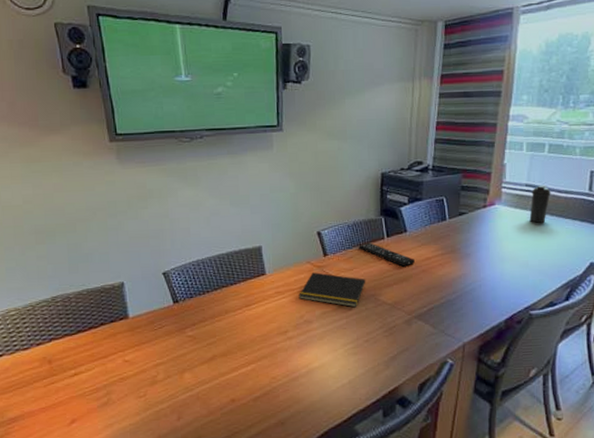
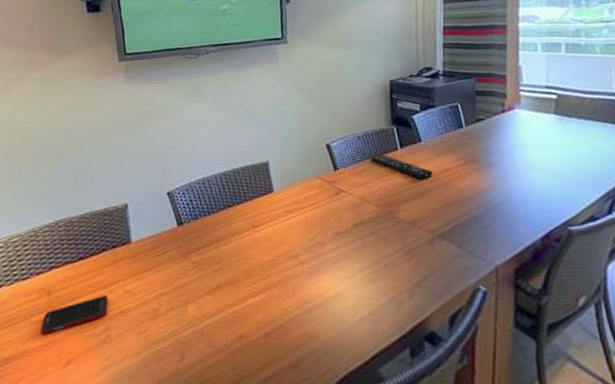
cell phone: none [44,365,108,397] -> present [41,296,108,334]
notepad: present [298,272,366,308] -> none [309,188,381,227]
water bottle: present [529,185,551,223] -> none [553,86,575,127]

